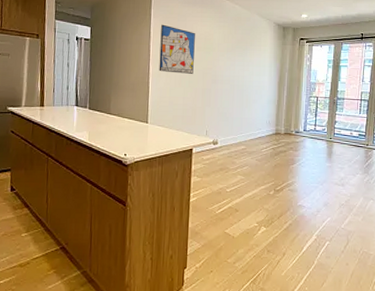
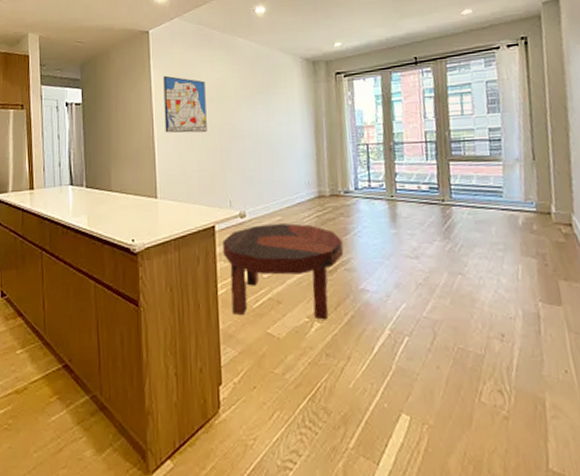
coffee table: none [197,151,290,226] -> present [223,223,344,320]

